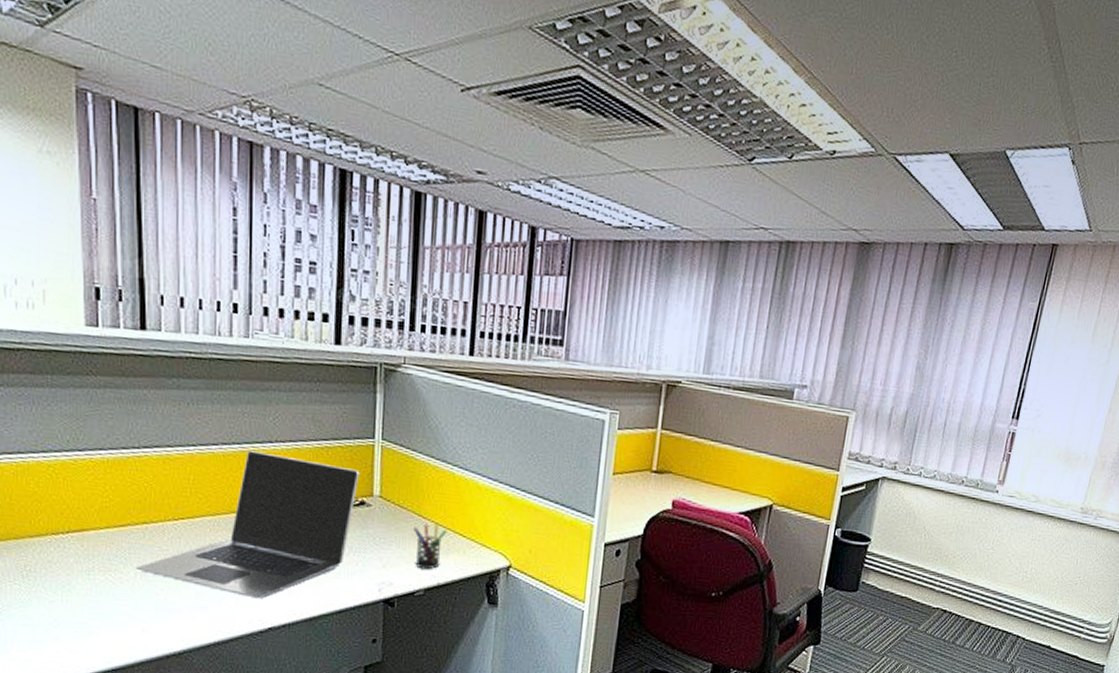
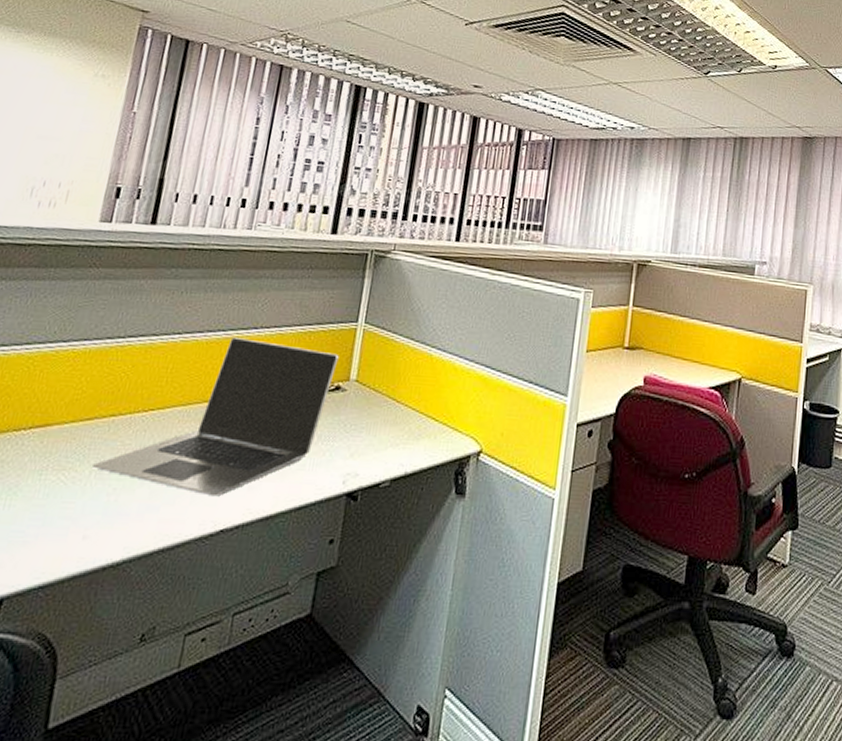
pen holder: present [414,521,447,570] -> none [384,405,420,458]

